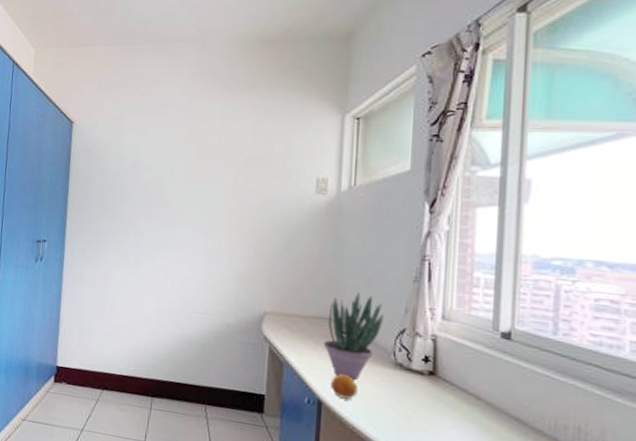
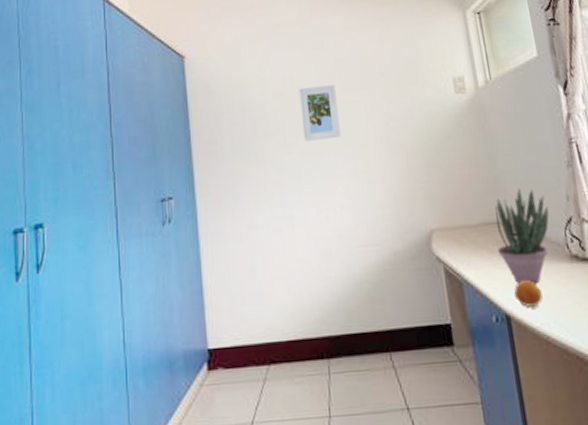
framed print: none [165,165,202,216] -> present [298,85,342,142]

